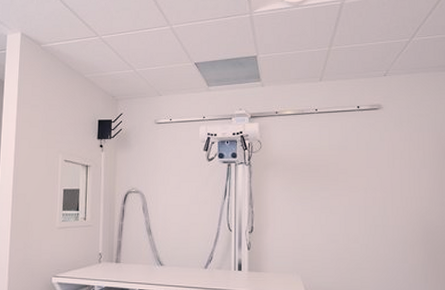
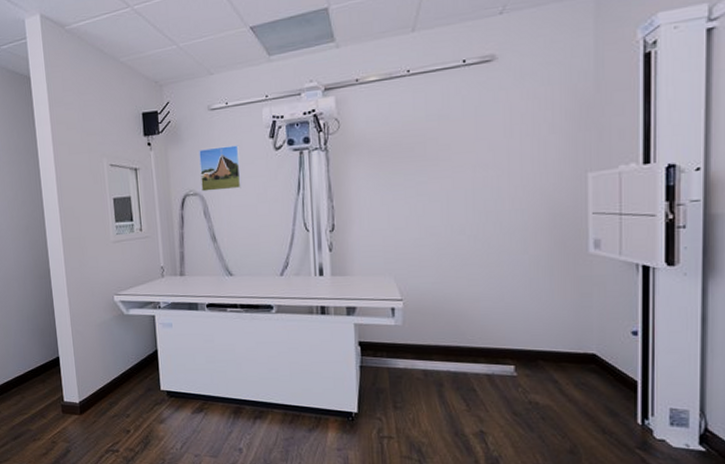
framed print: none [143,154,178,190] -> present [199,145,241,192]

